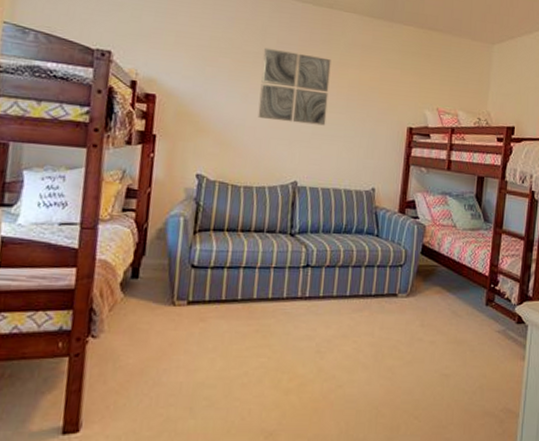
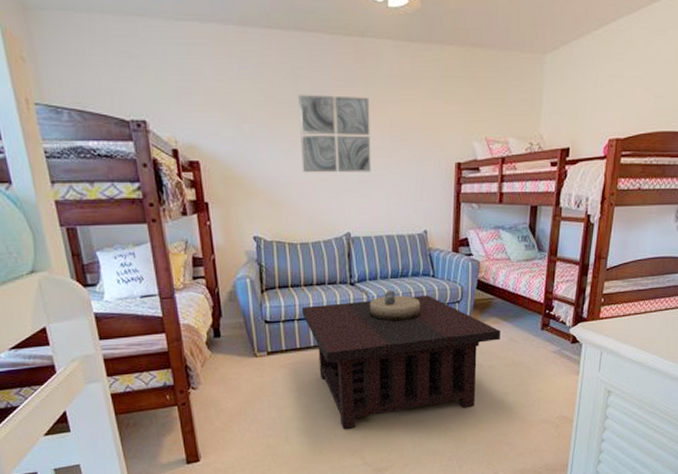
coffee table: none [233,253,443,404] -> present [301,295,500,429]
decorative bowl: none [306,246,362,281] -> present [369,290,421,322]

